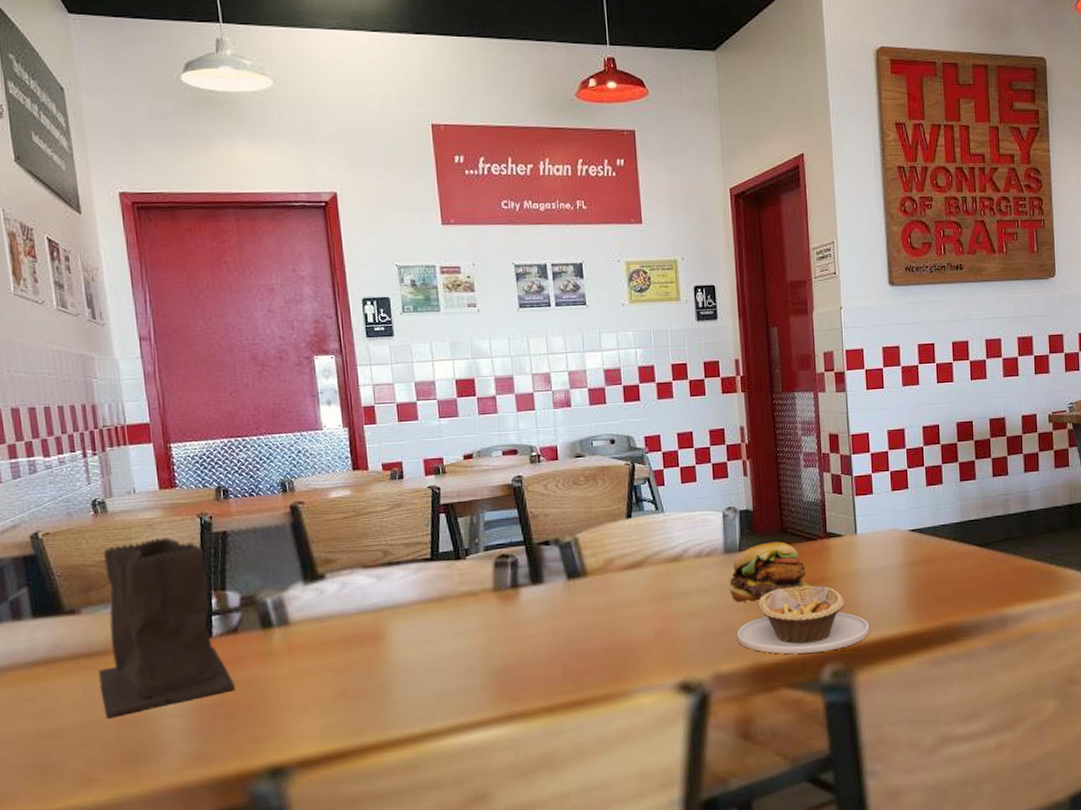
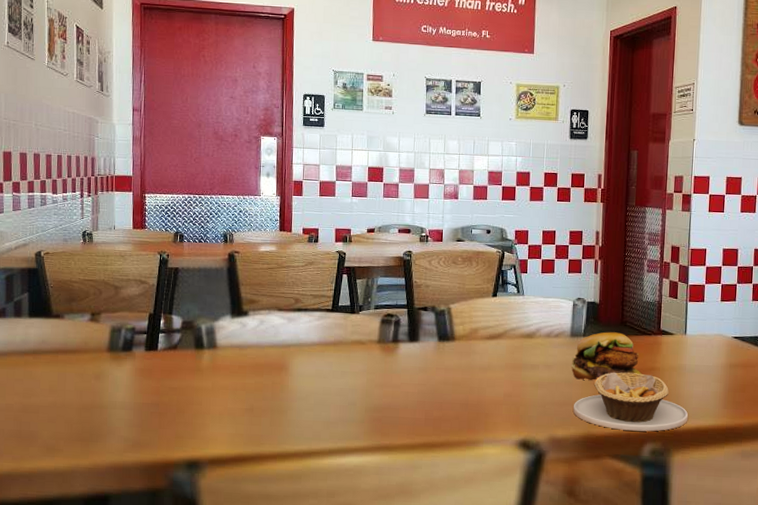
paper bag: present [97,537,235,718] -> none [70,266,170,403]

